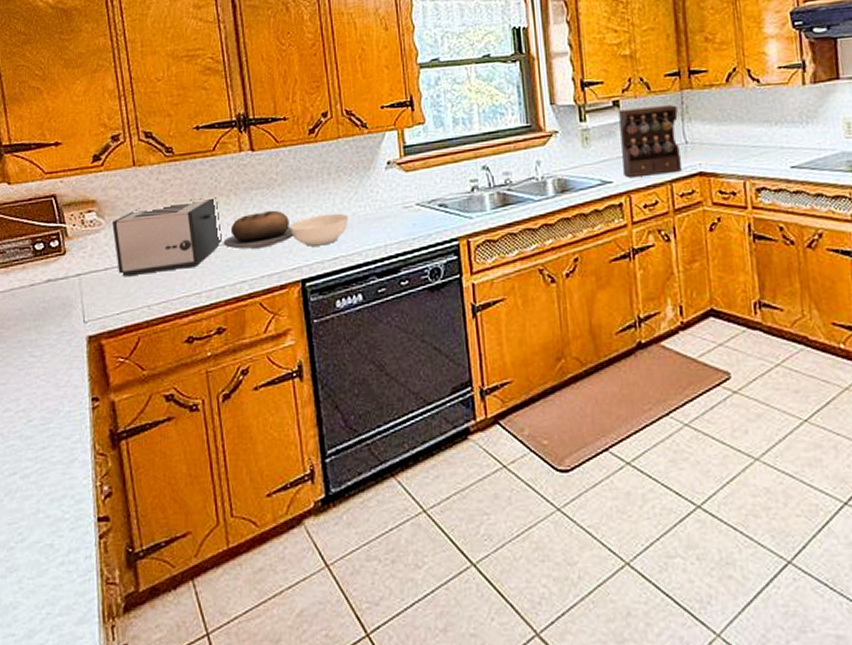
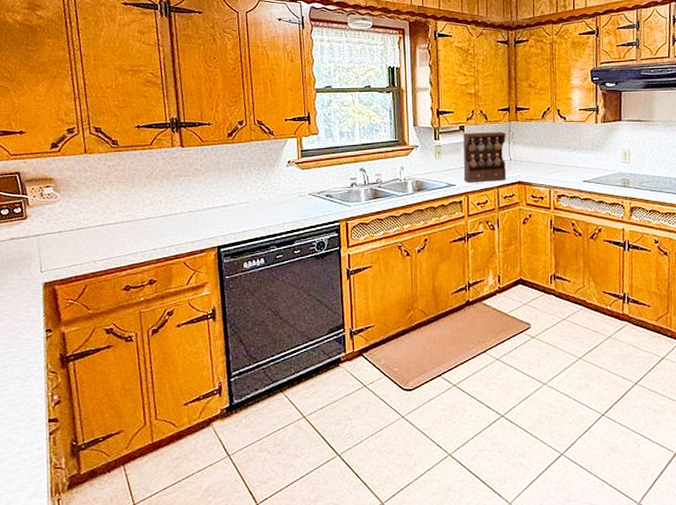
toaster: present [112,196,222,277] -> none [66,180,155,239]
bread: present [223,211,294,250] -> none [156,194,213,221]
bowl: present [289,213,349,247] -> none [209,197,257,222]

